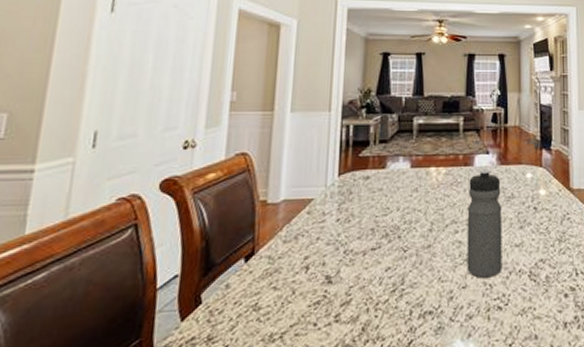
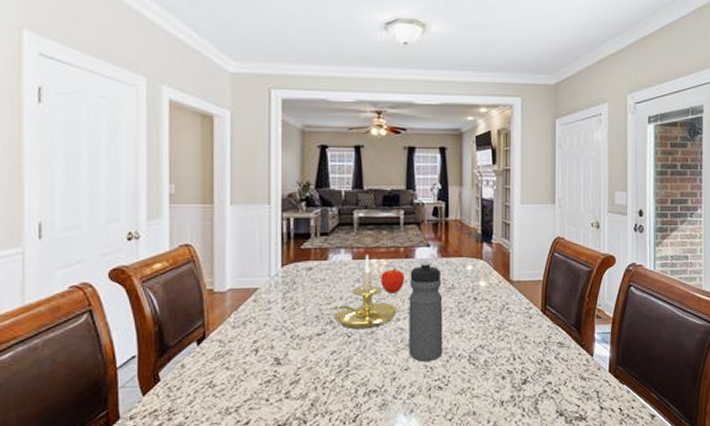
candle holder: none [386,162,456,243] -> present [330,254,398,330]
fruit: none [439,176,464,204] -> present [381,267,405,294]

